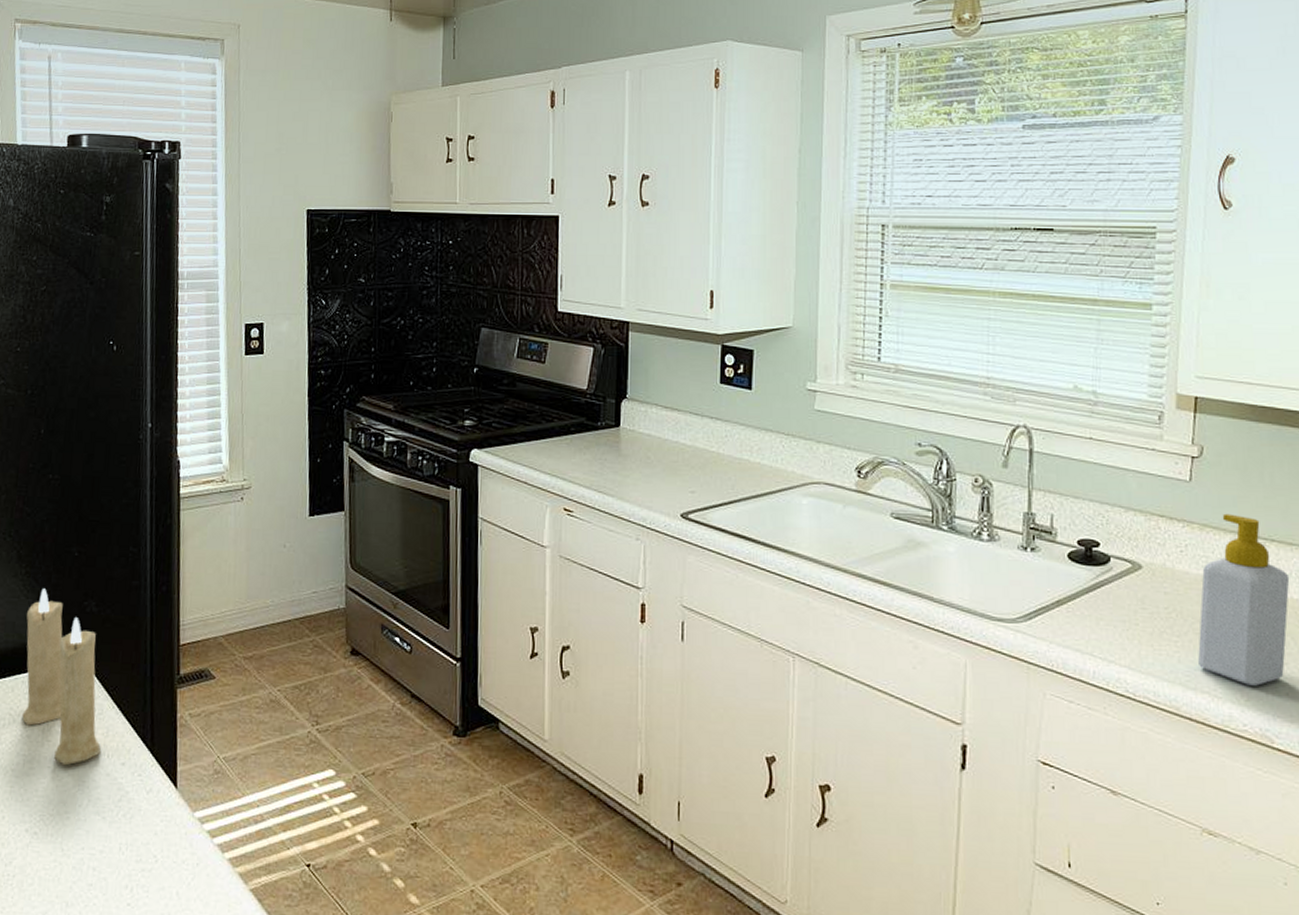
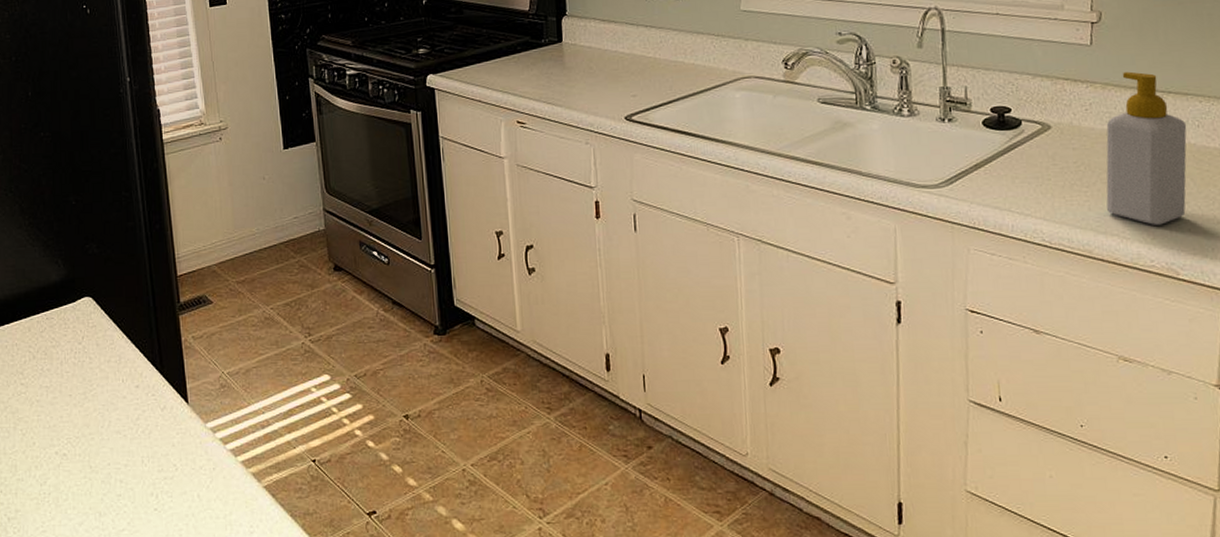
candle: present [22,588,102,766] -> none [35,236,116,393]

